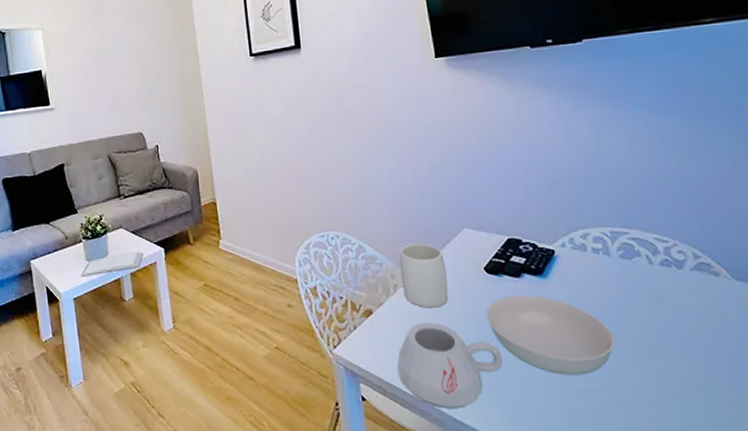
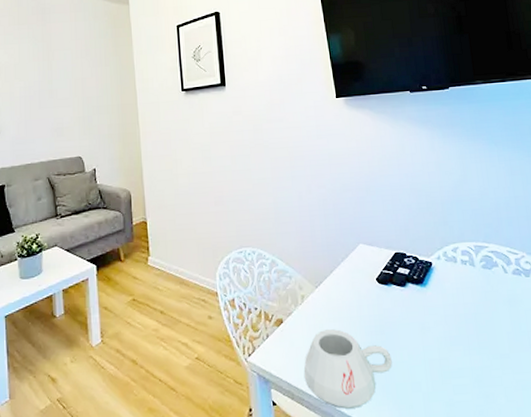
book: present [80,251,143,277] -> none [13,268,76,295]
mug: present [399,243,449,308] -> none [306,257,347,316]
bowl: present [485,295,616,375] -> none [377,302,481,373]

